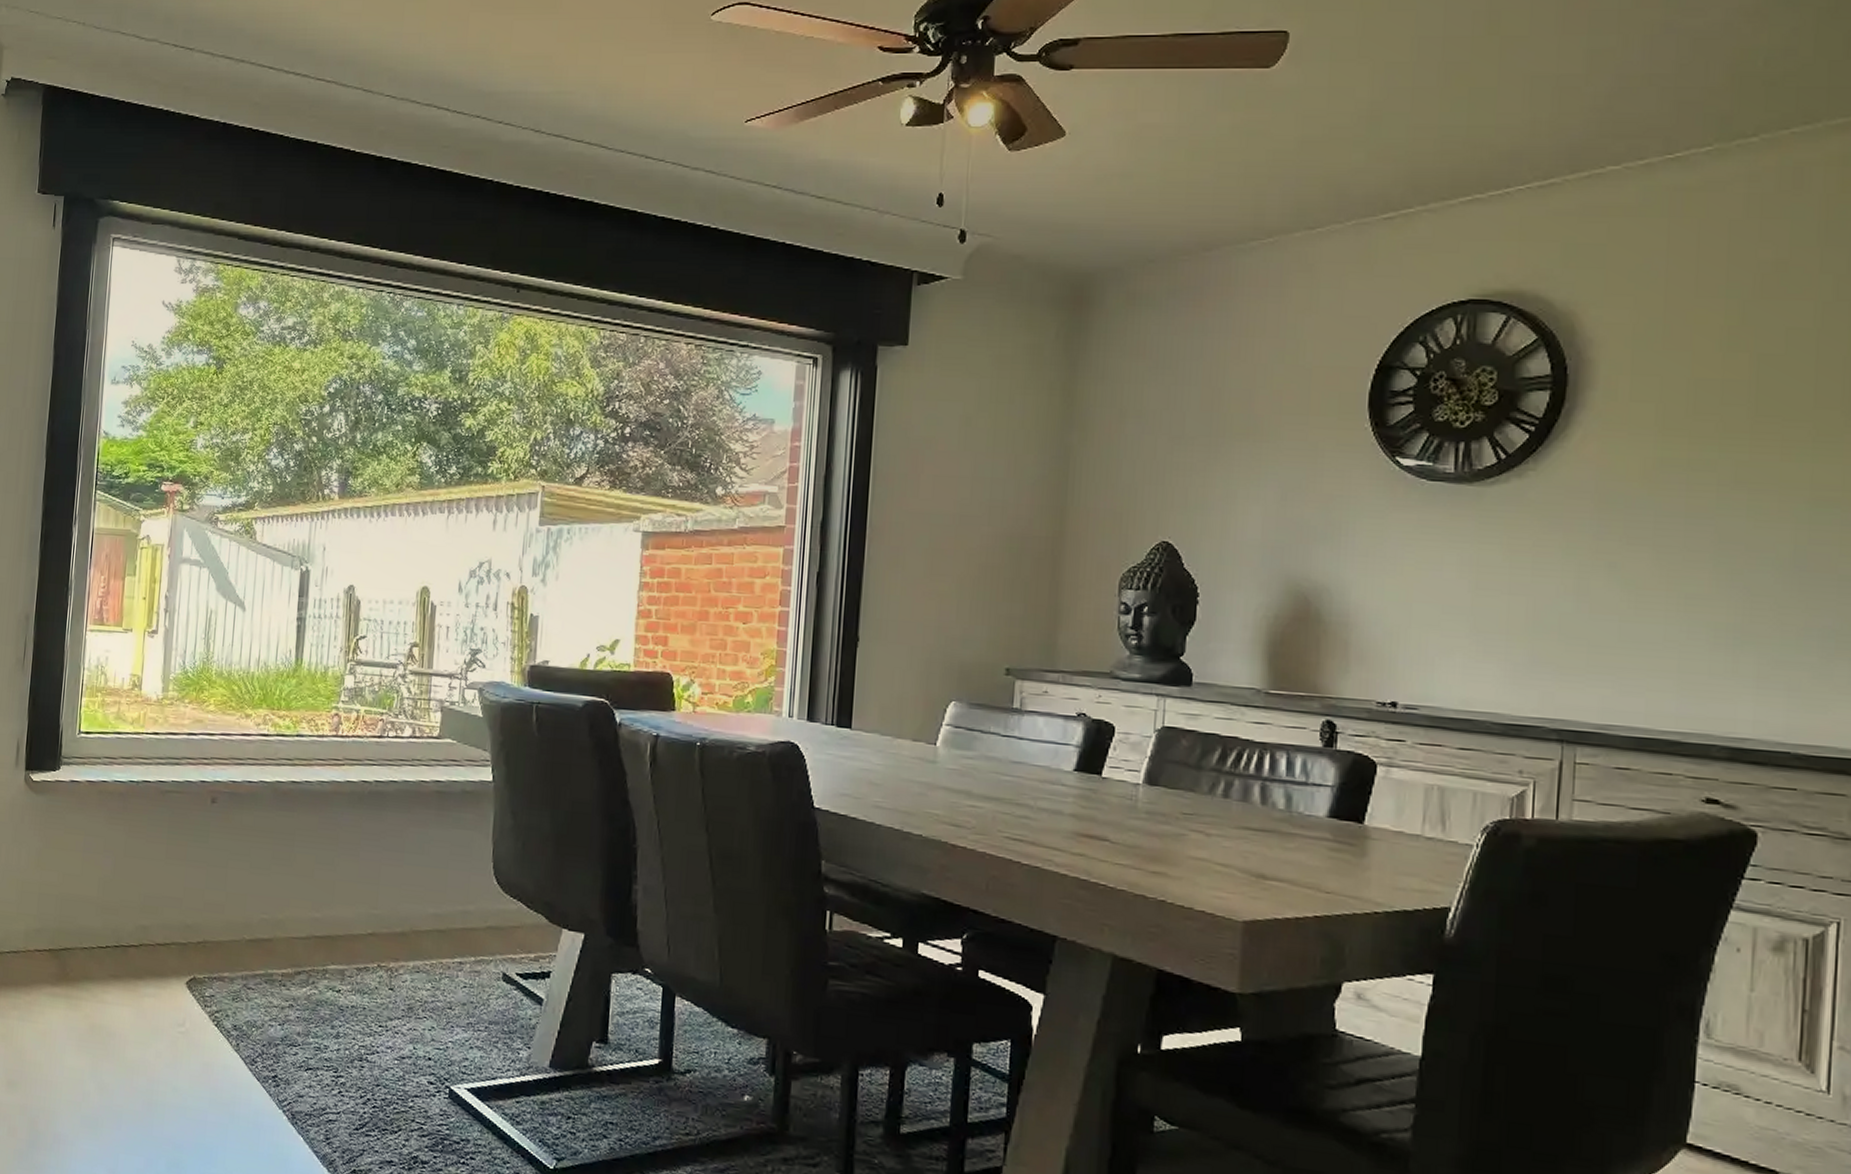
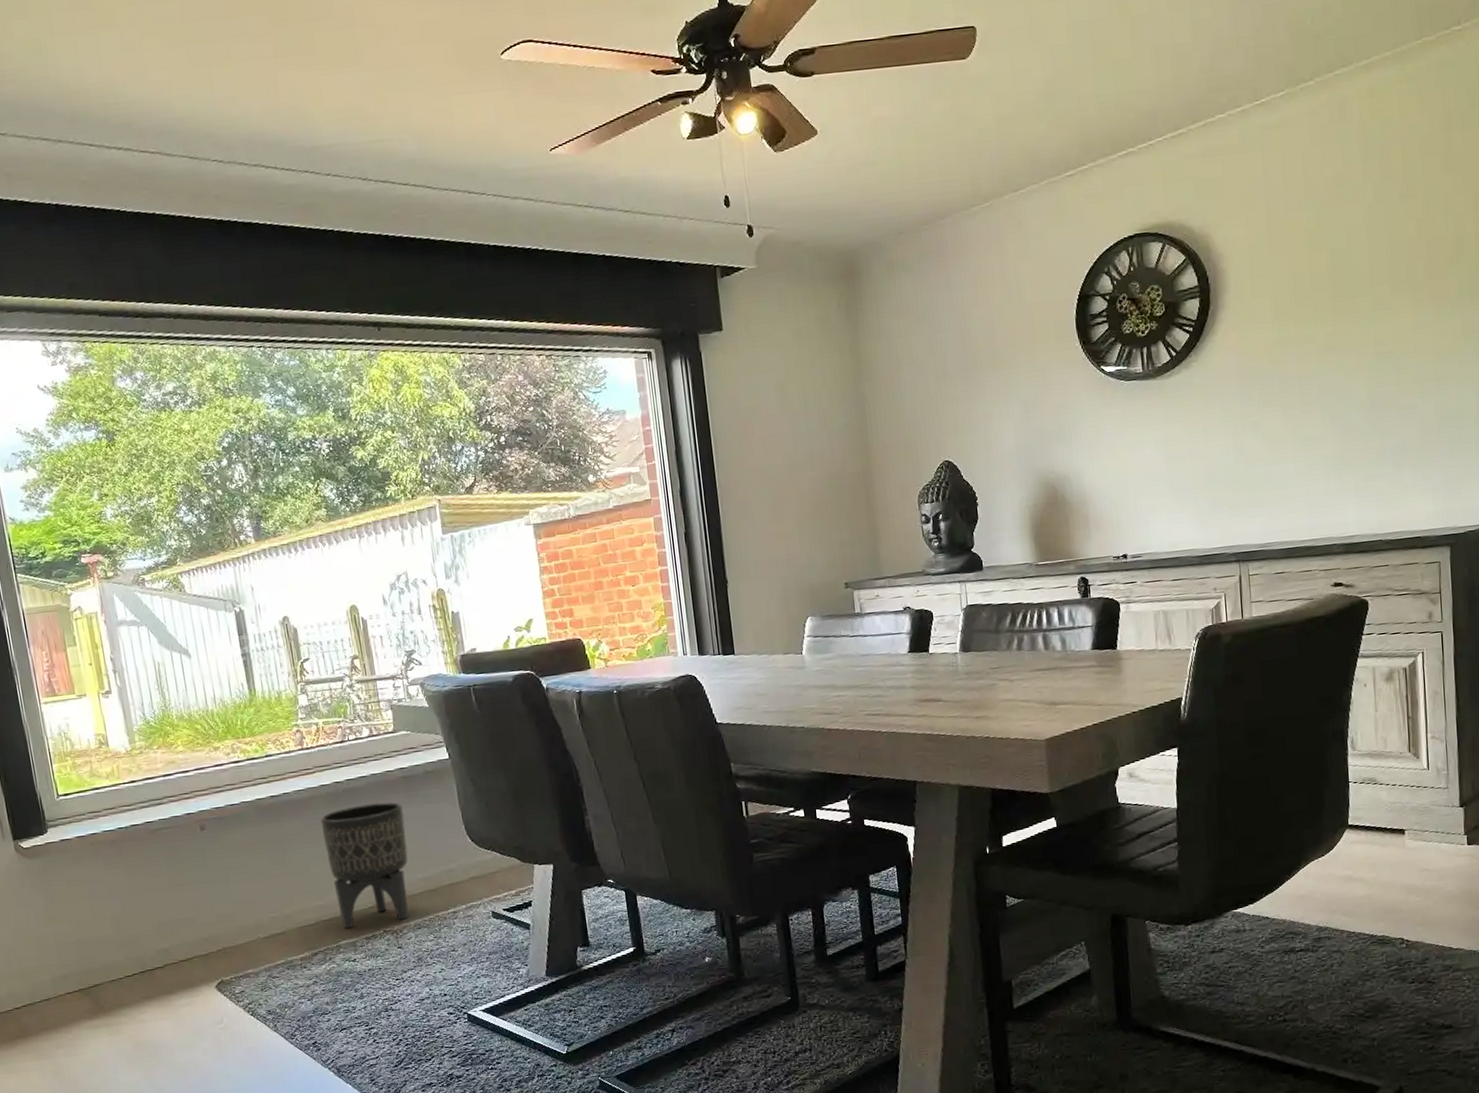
planter: none [334,812,429,958] -> present [320,802,410,929]

